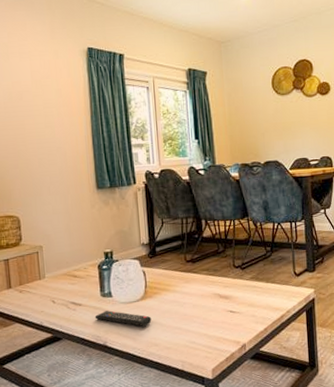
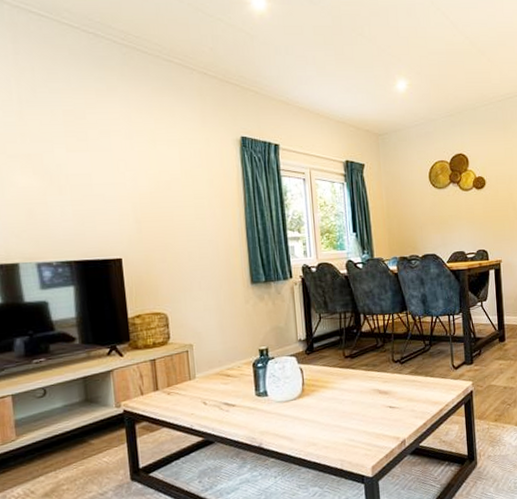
remote control: present [95,310,152,327] -> none [249,410,310,426]

